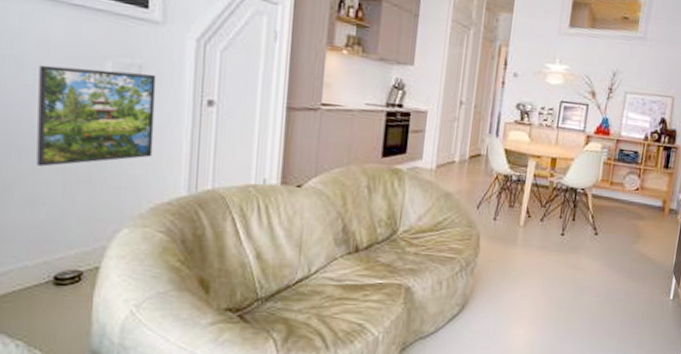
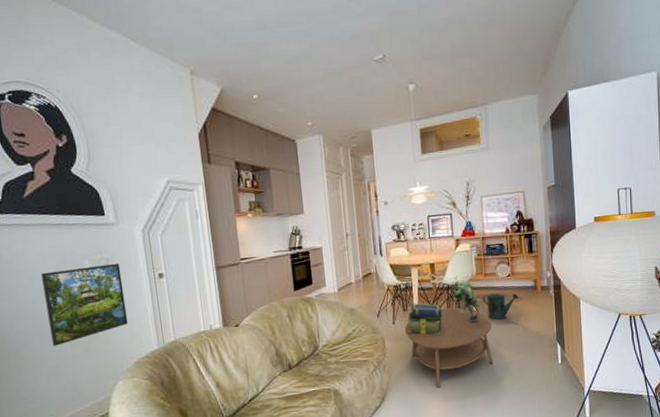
coffee table: none [505,213,607,305] -> present [404,307,494,388]
stack of books: none [508,200,555,242] -> present [407,303,443,335]
potted plant: none [568,177,601,236] -> present [449,275,481,323]
watering can: none [602,206,643,238] -> present [482,293,519,320]

